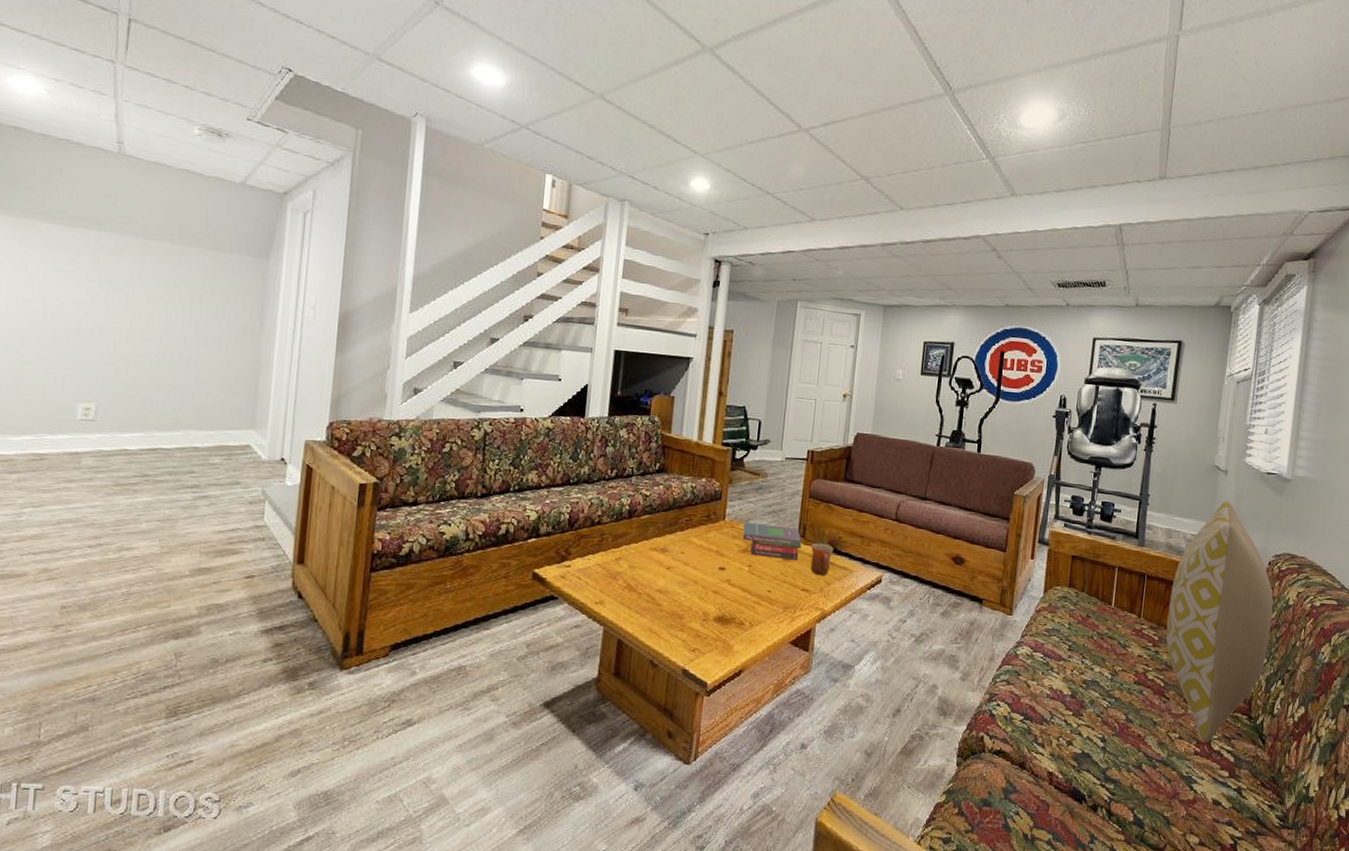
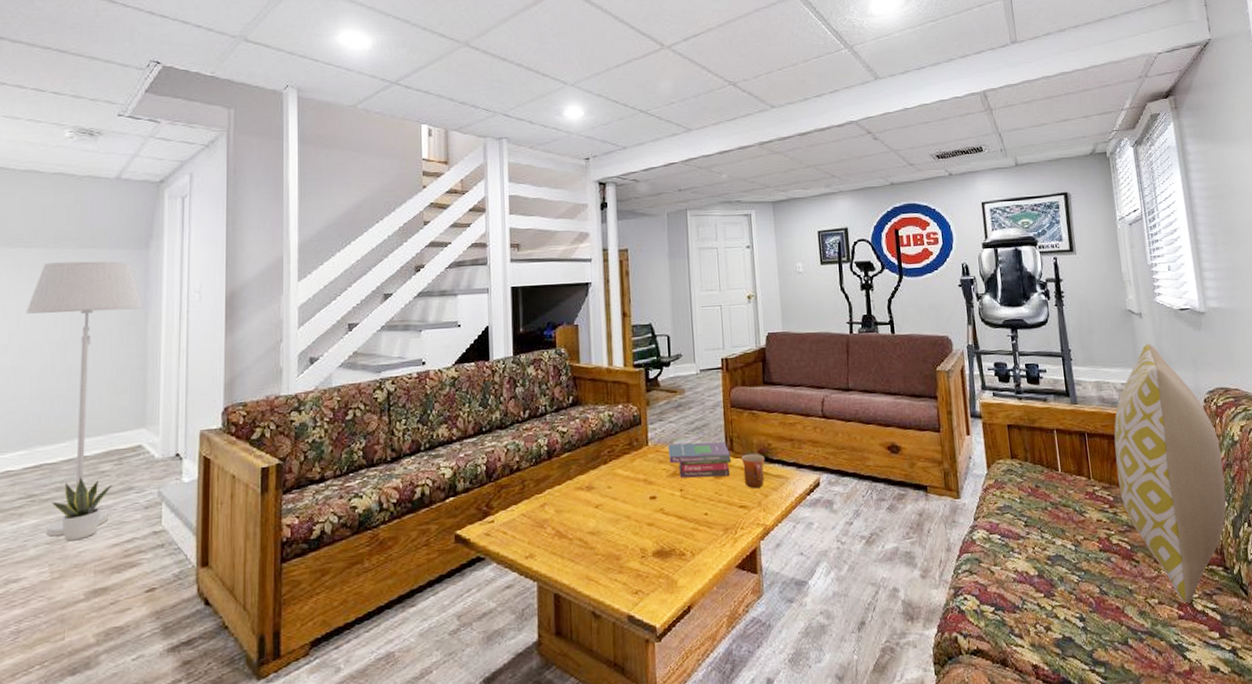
floor lamp: none [148,258,259,516] -> present [26,261,142,537]
potted plant: none [163,464,222,523] -> present [51,475,114,542]

